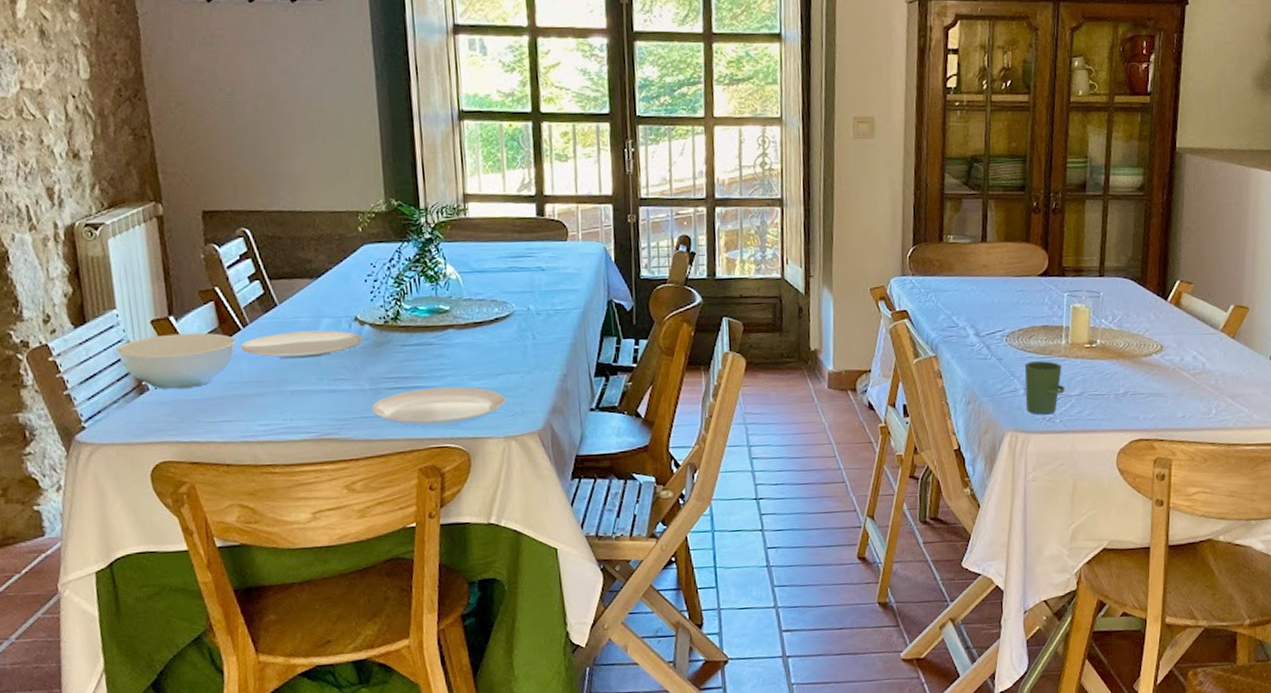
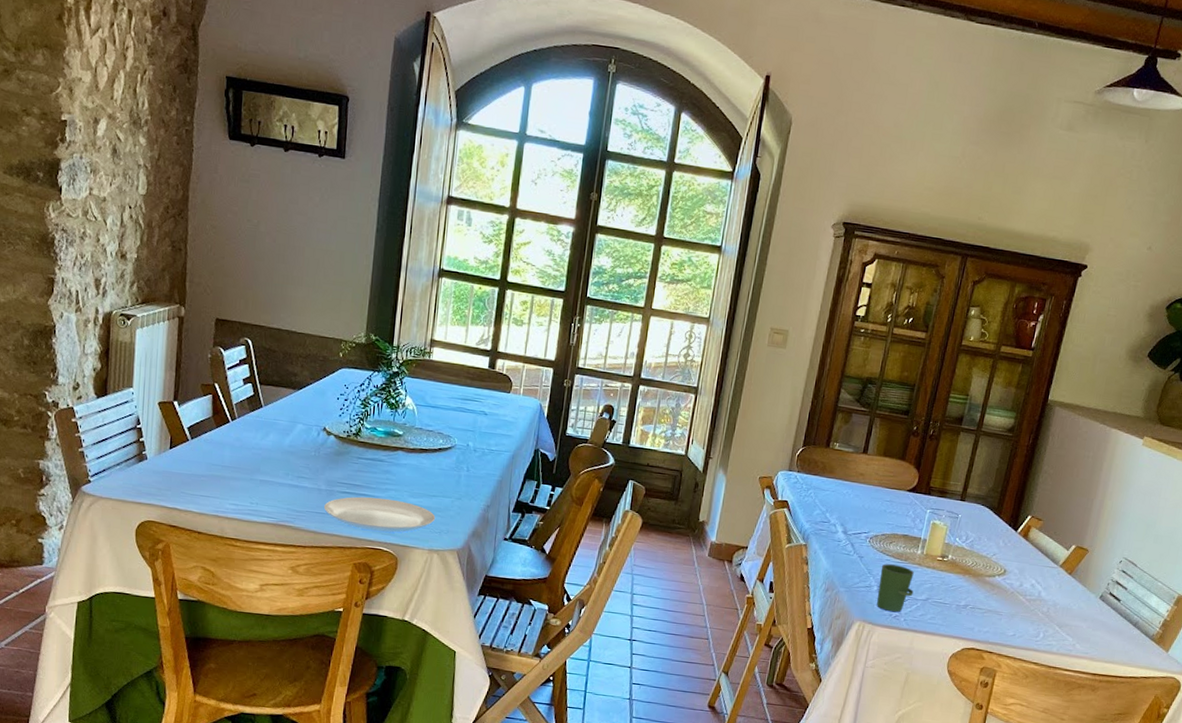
bowl: present [116,332,236,390] -> none [127,415,224,464]
plate: present [239,330,363,359] -> none [226,430,327,456]

